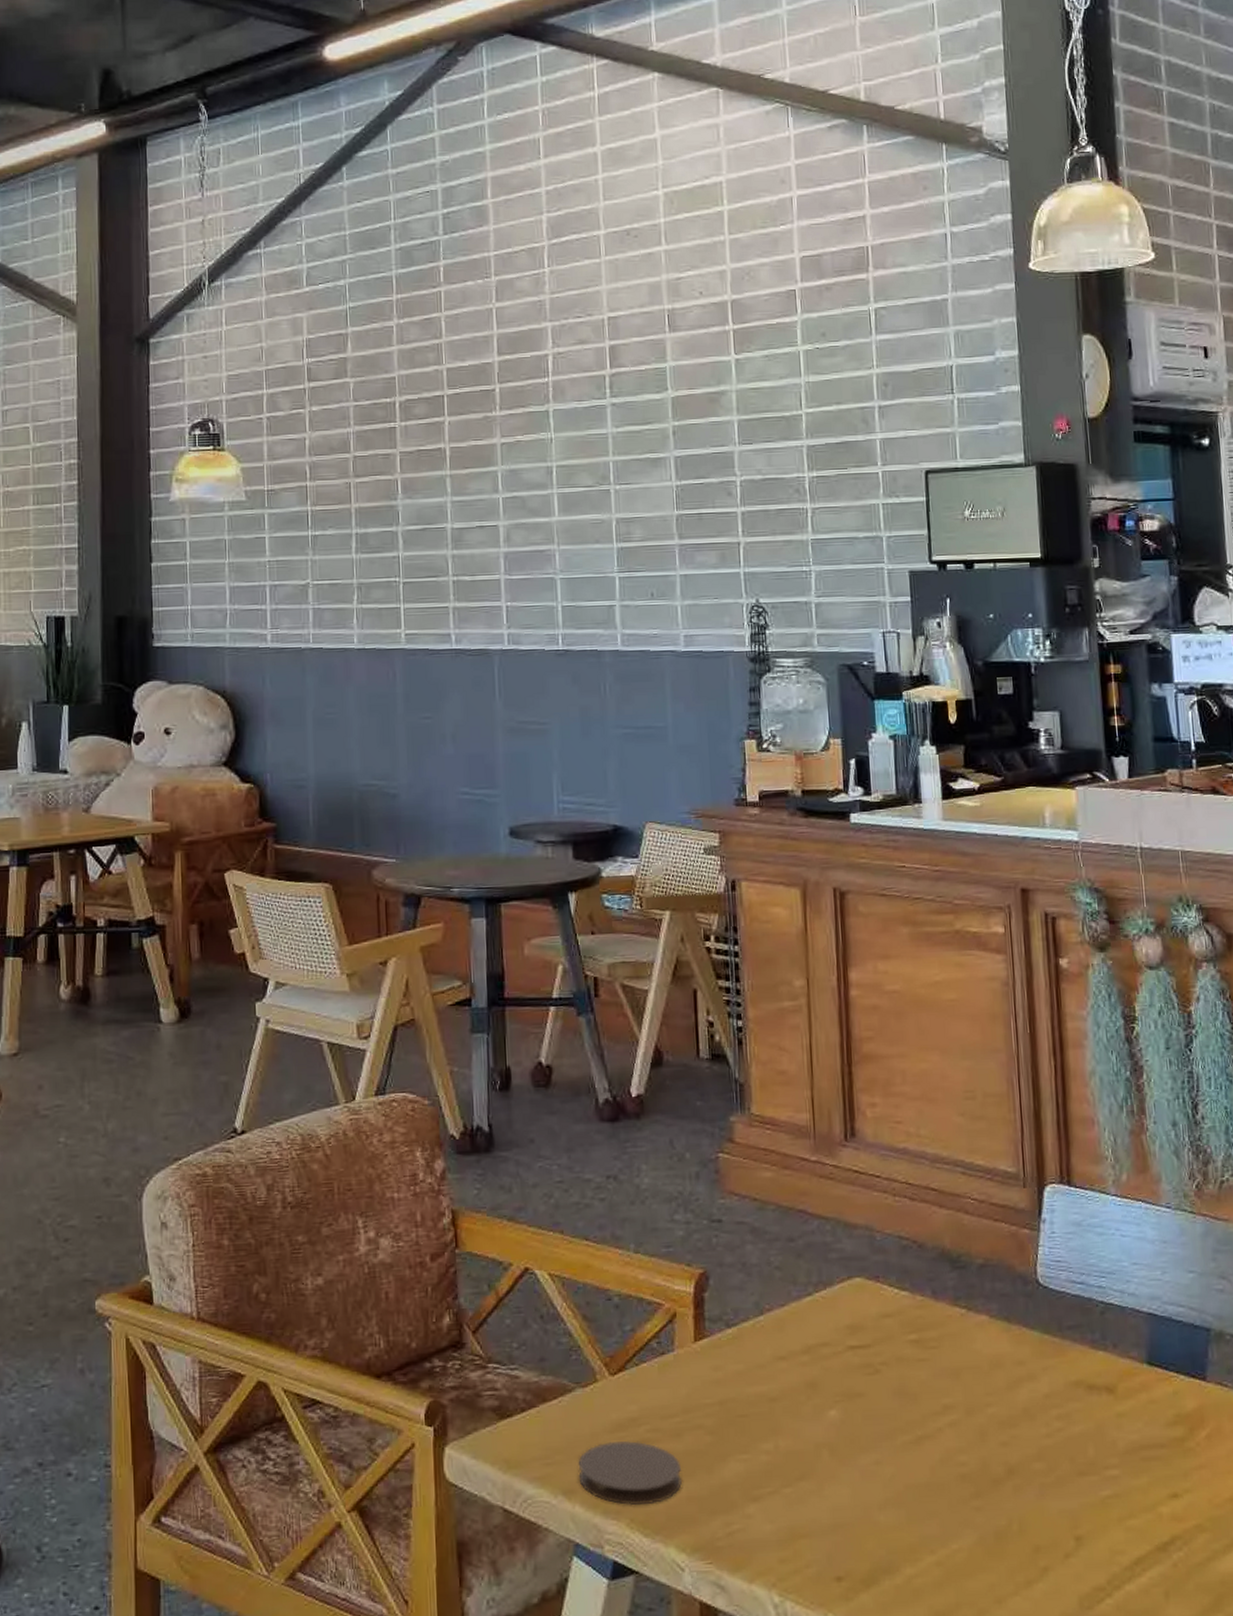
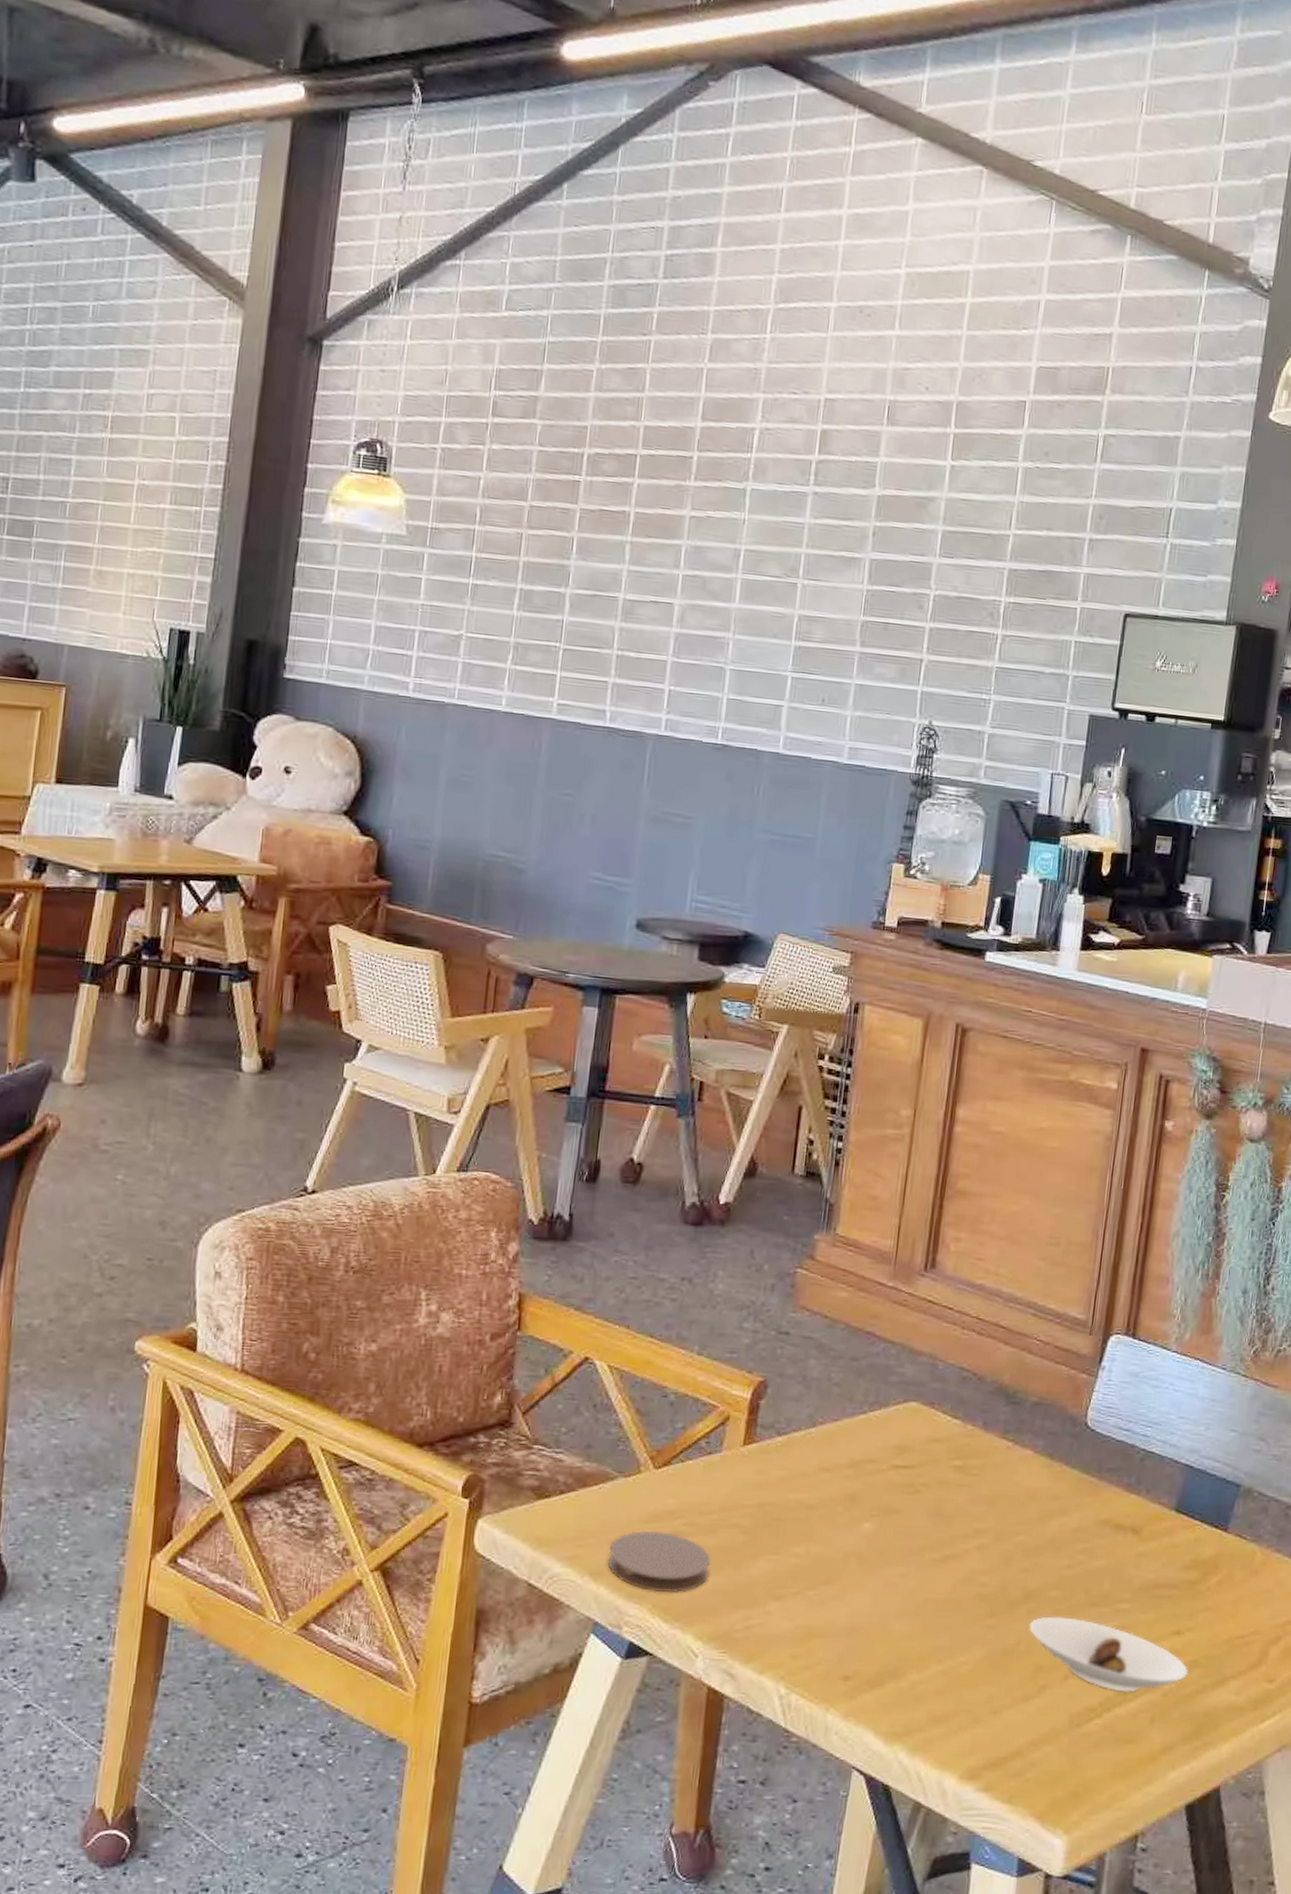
saucer: none [1018,1490,1195,1567] -> present [1029,1616,1188,1692]

